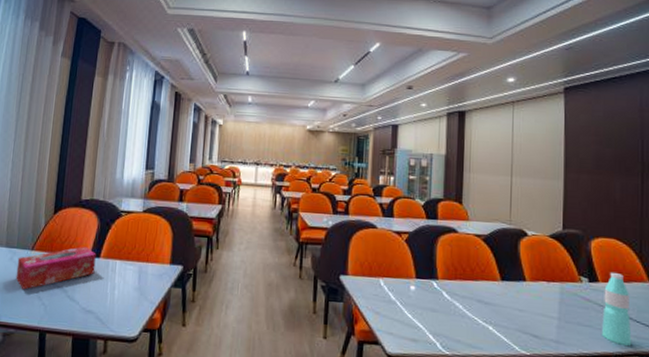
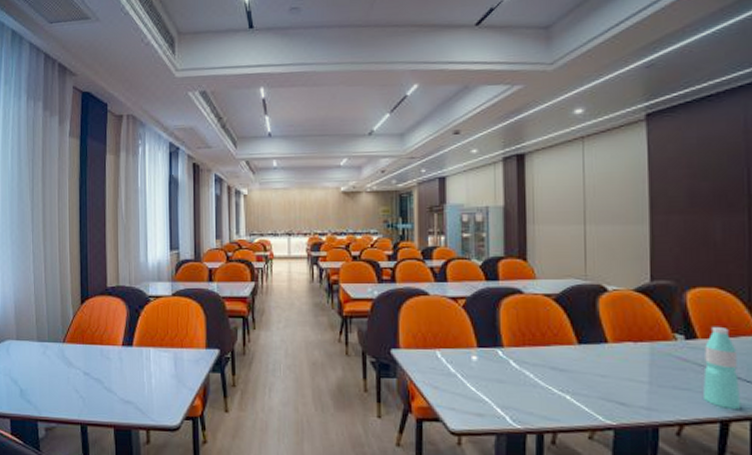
tissue box: present [15,246,96,290] -> none [50,335,129,383]

